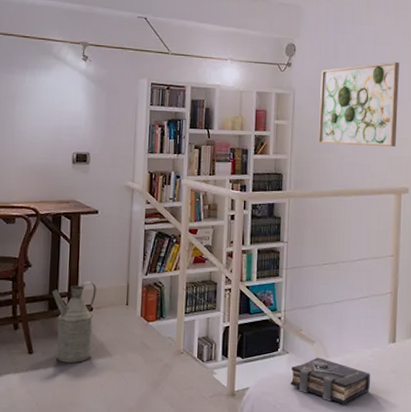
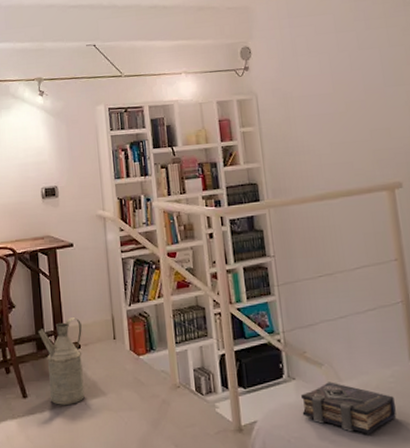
wall art: present [318,61,399,147] -> none [282,47,379,146]

